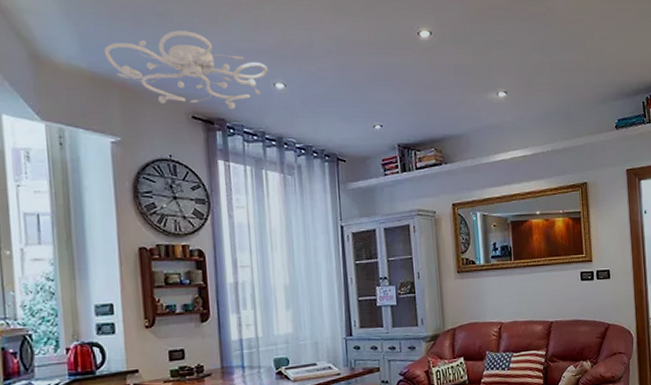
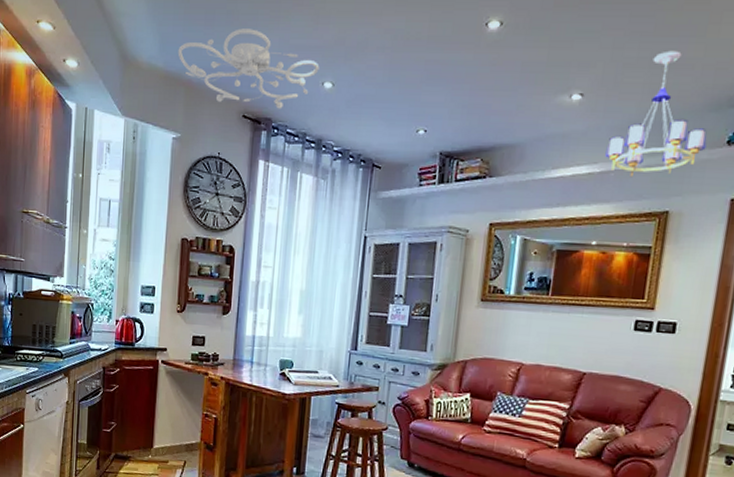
chandelier: none [532,58,602,158] -> present [605,50,707,178]

